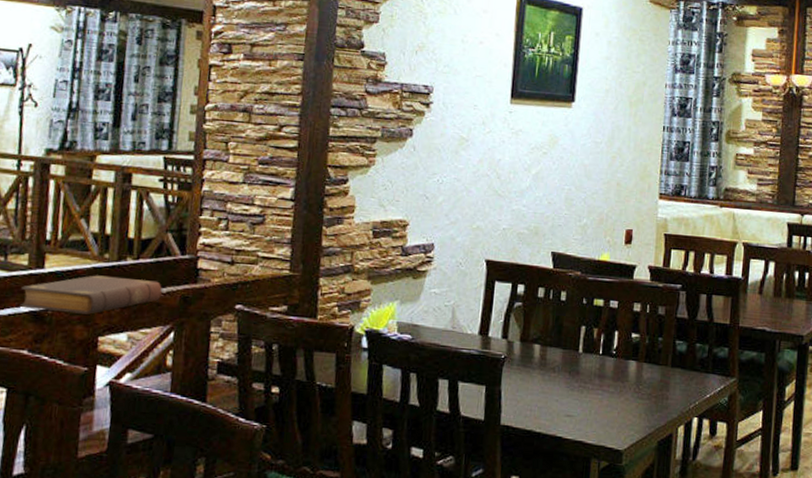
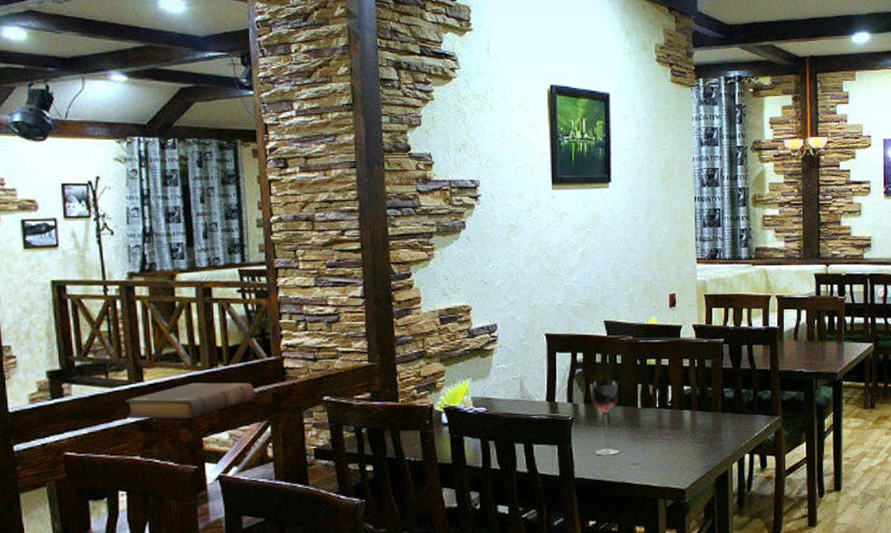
wineglass: none [525,317,561,403] -> present [590,379,620,456]

